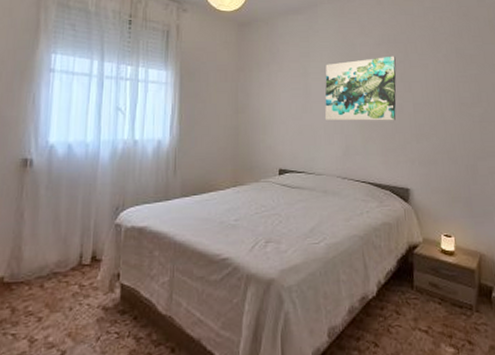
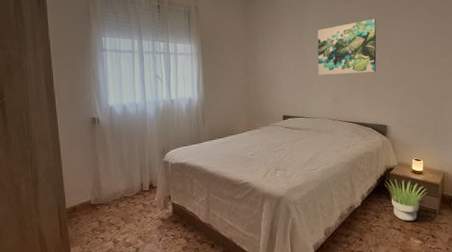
potted plant: none [408,260,460,321] -> present [385,179,427,222]

